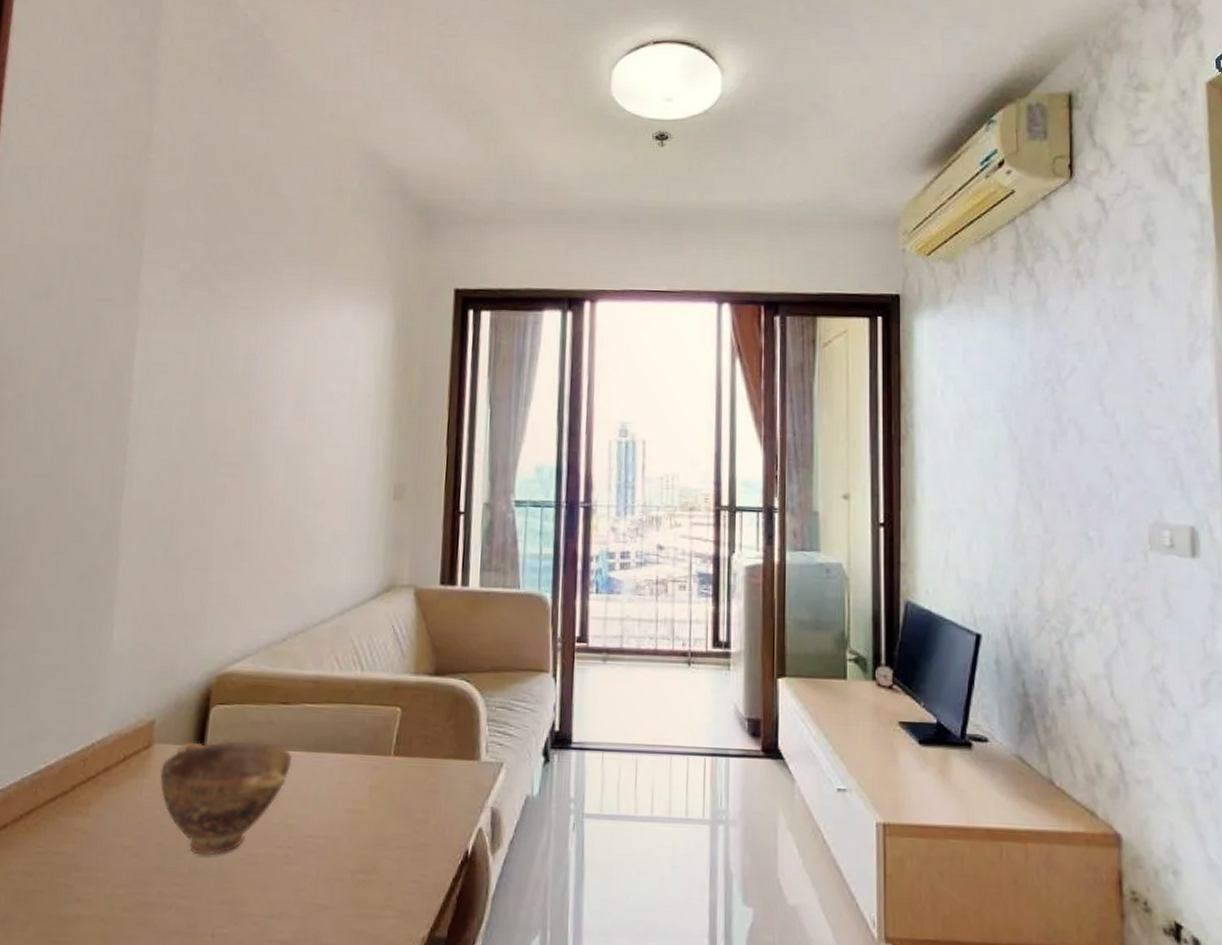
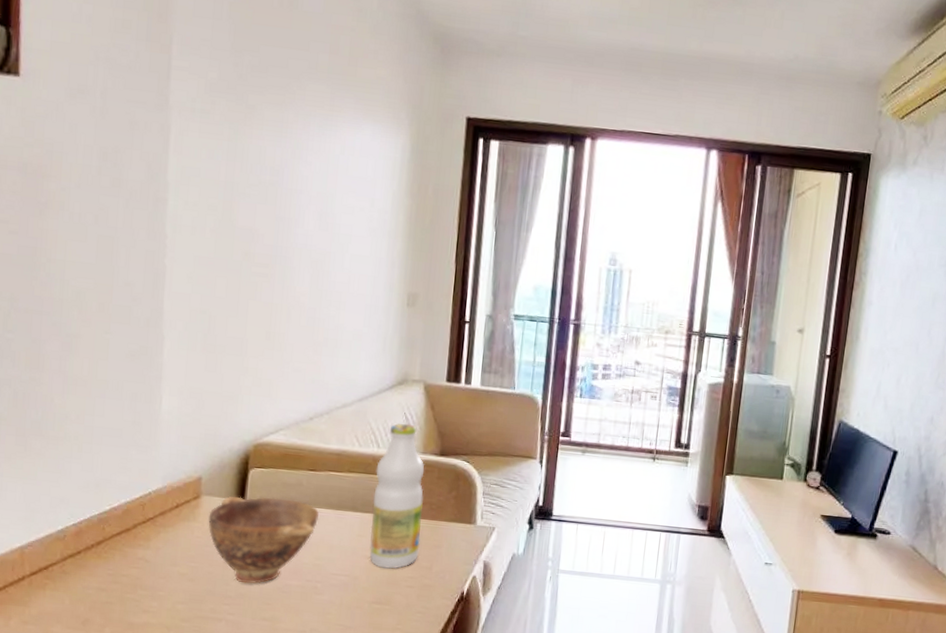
bottle: none [352,638,417,825] -> present [369,423,425,569]

